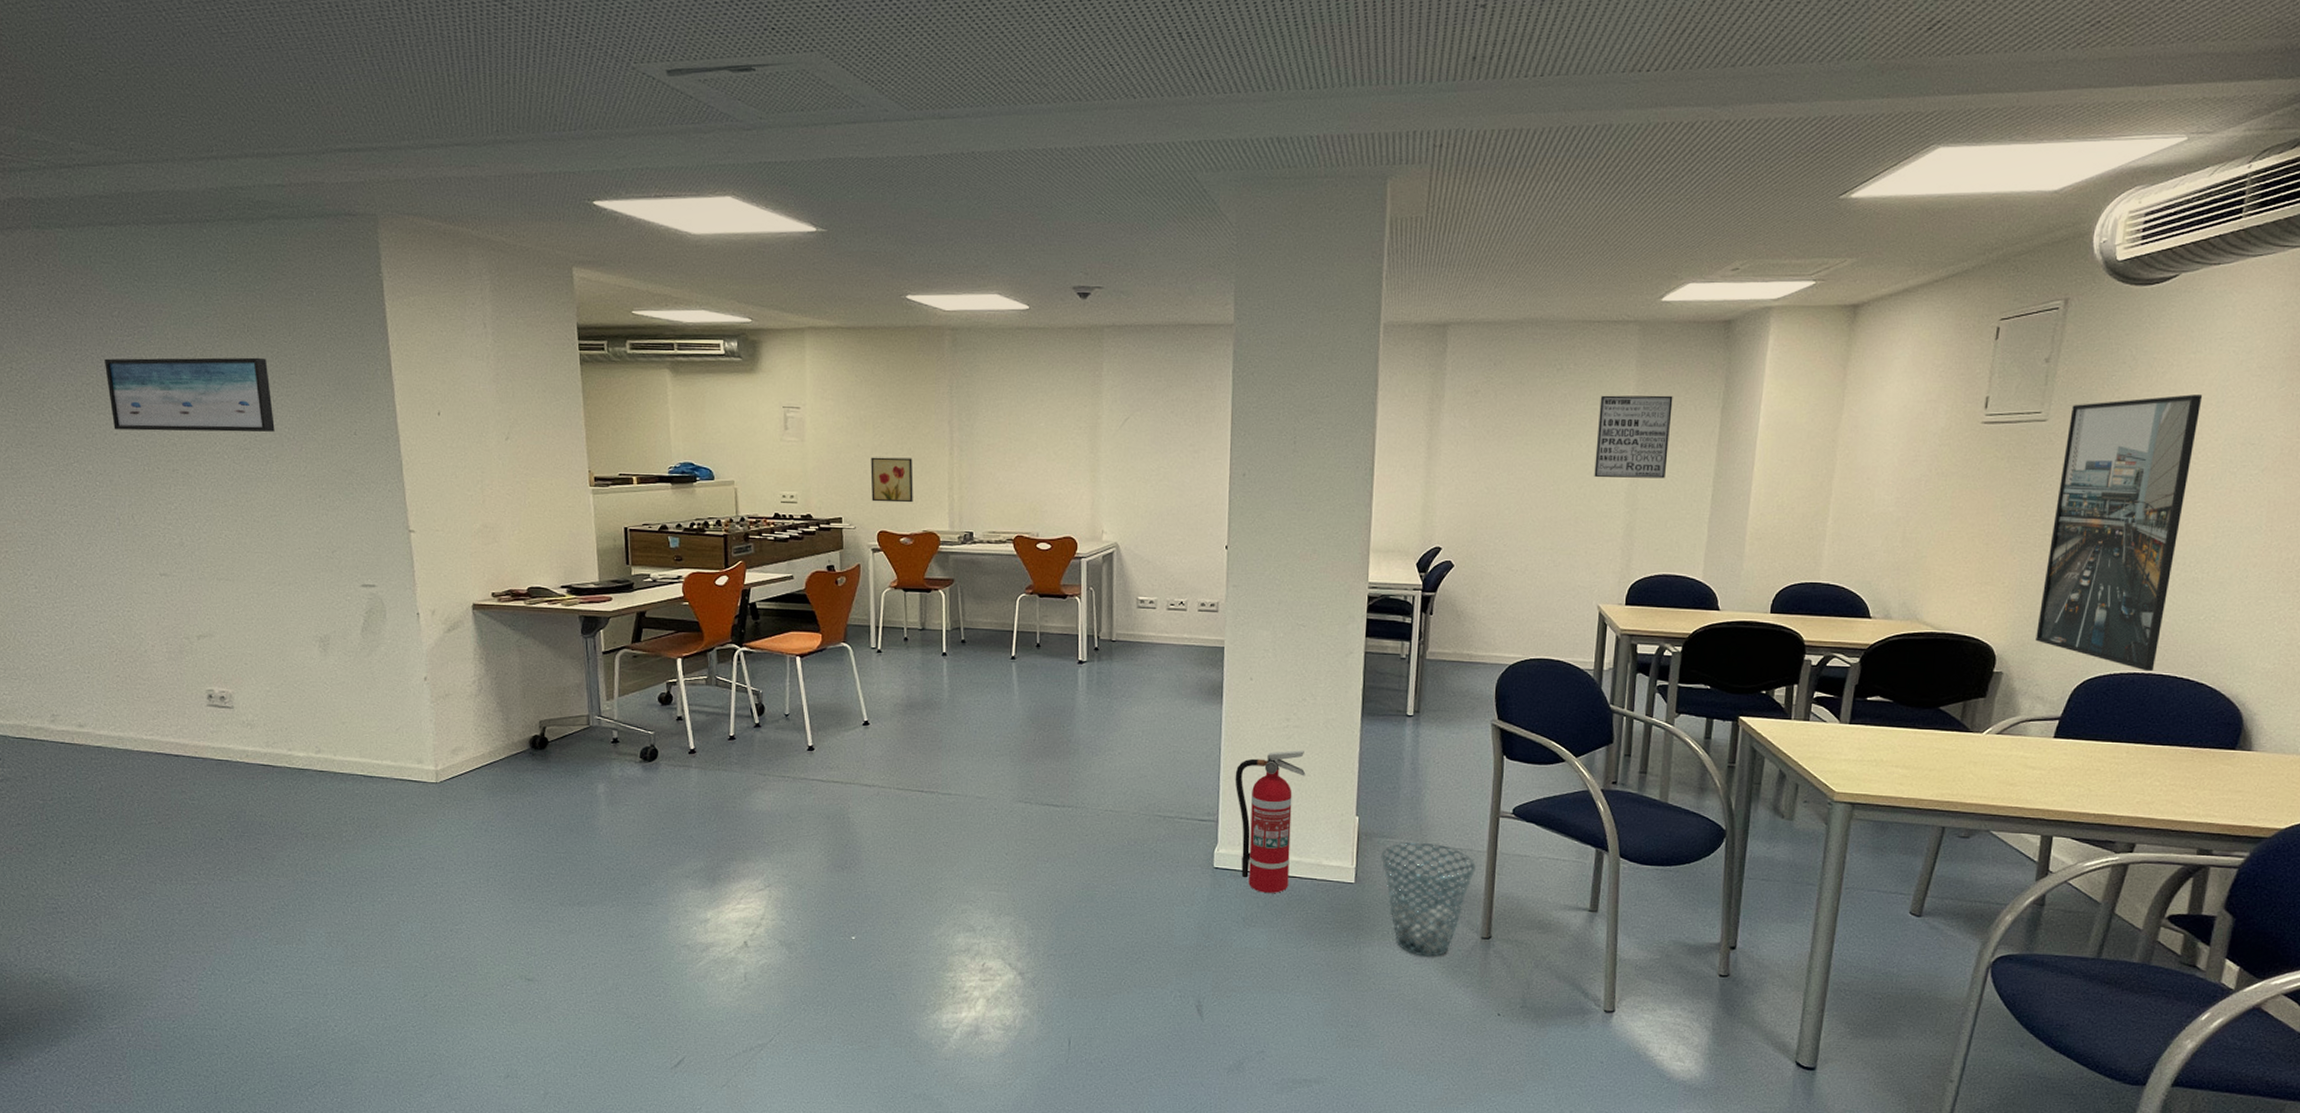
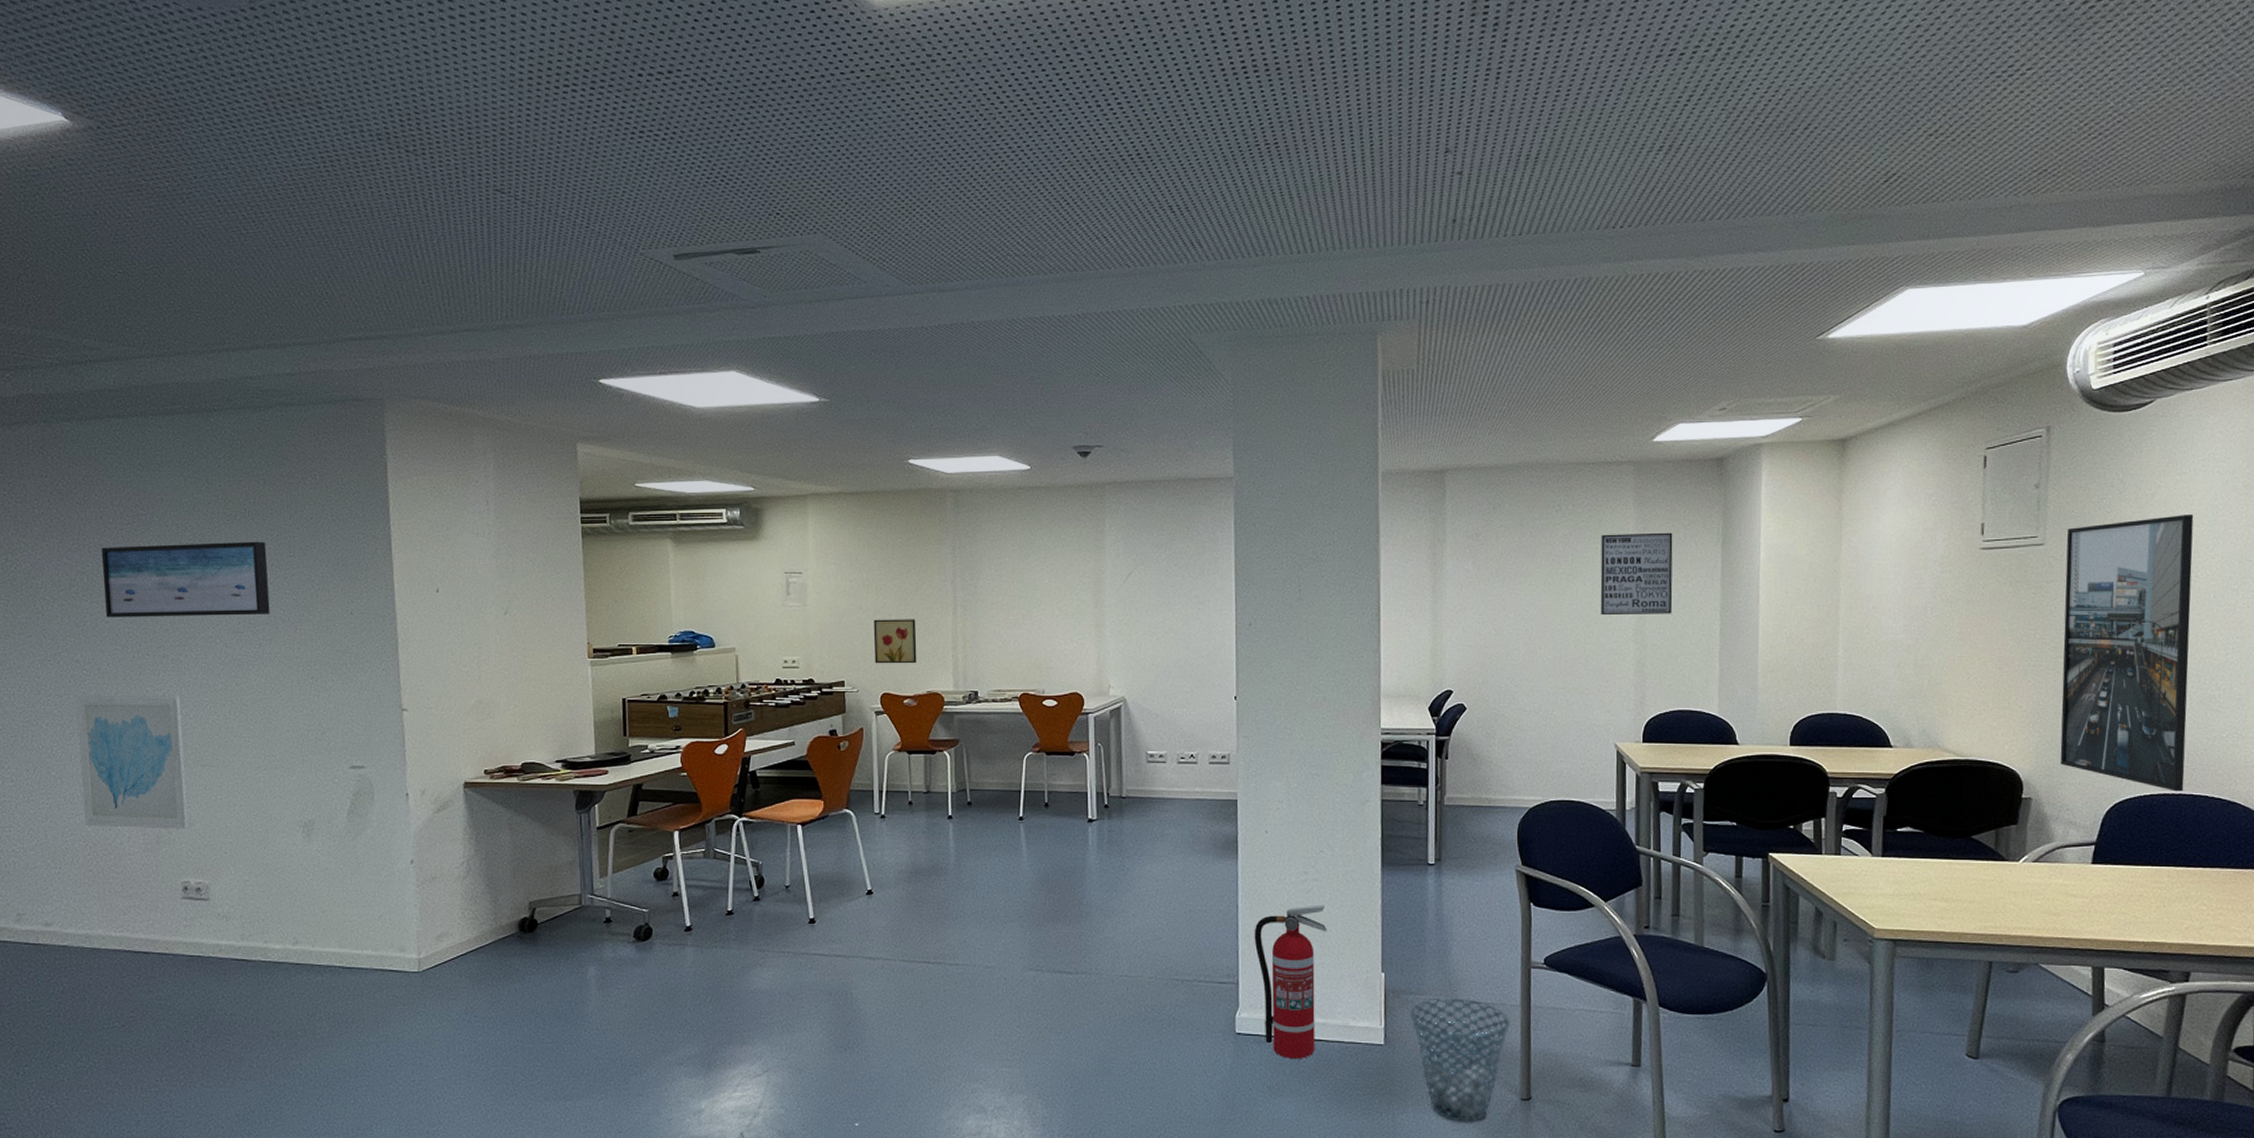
wall art: none [90,507,209,640] -> present [75,696,189,829]

